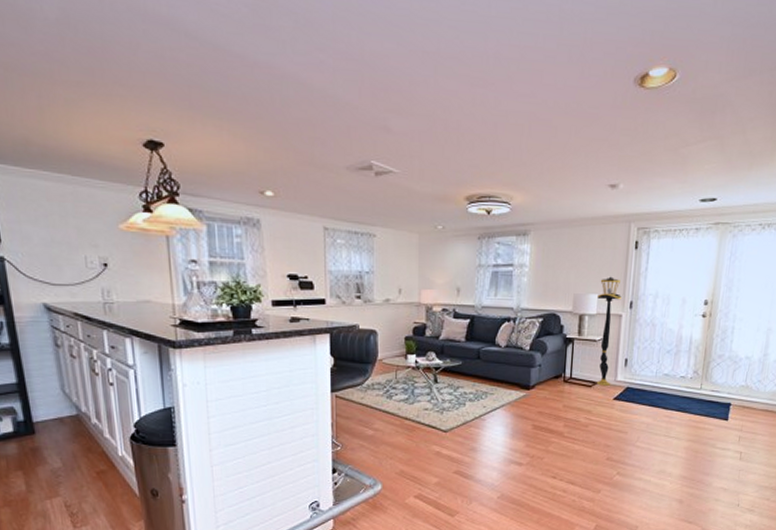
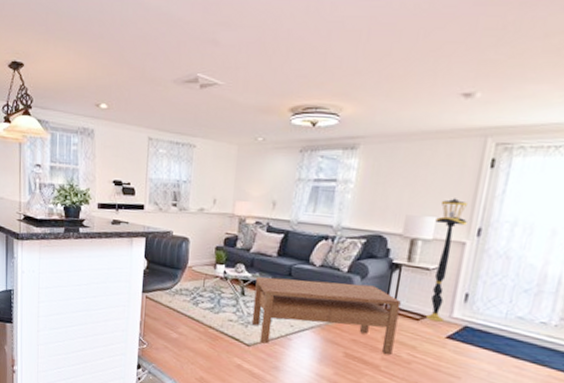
coffee table: none [446,360,576,427] -> present [251,277,401,354]

